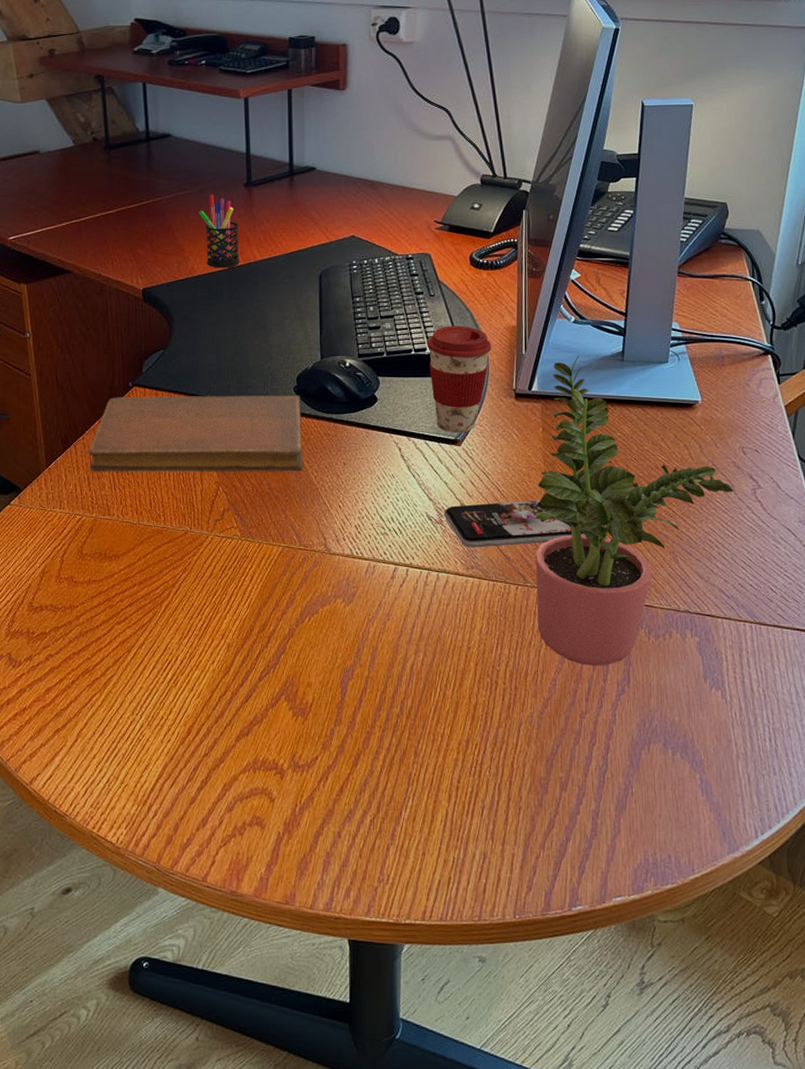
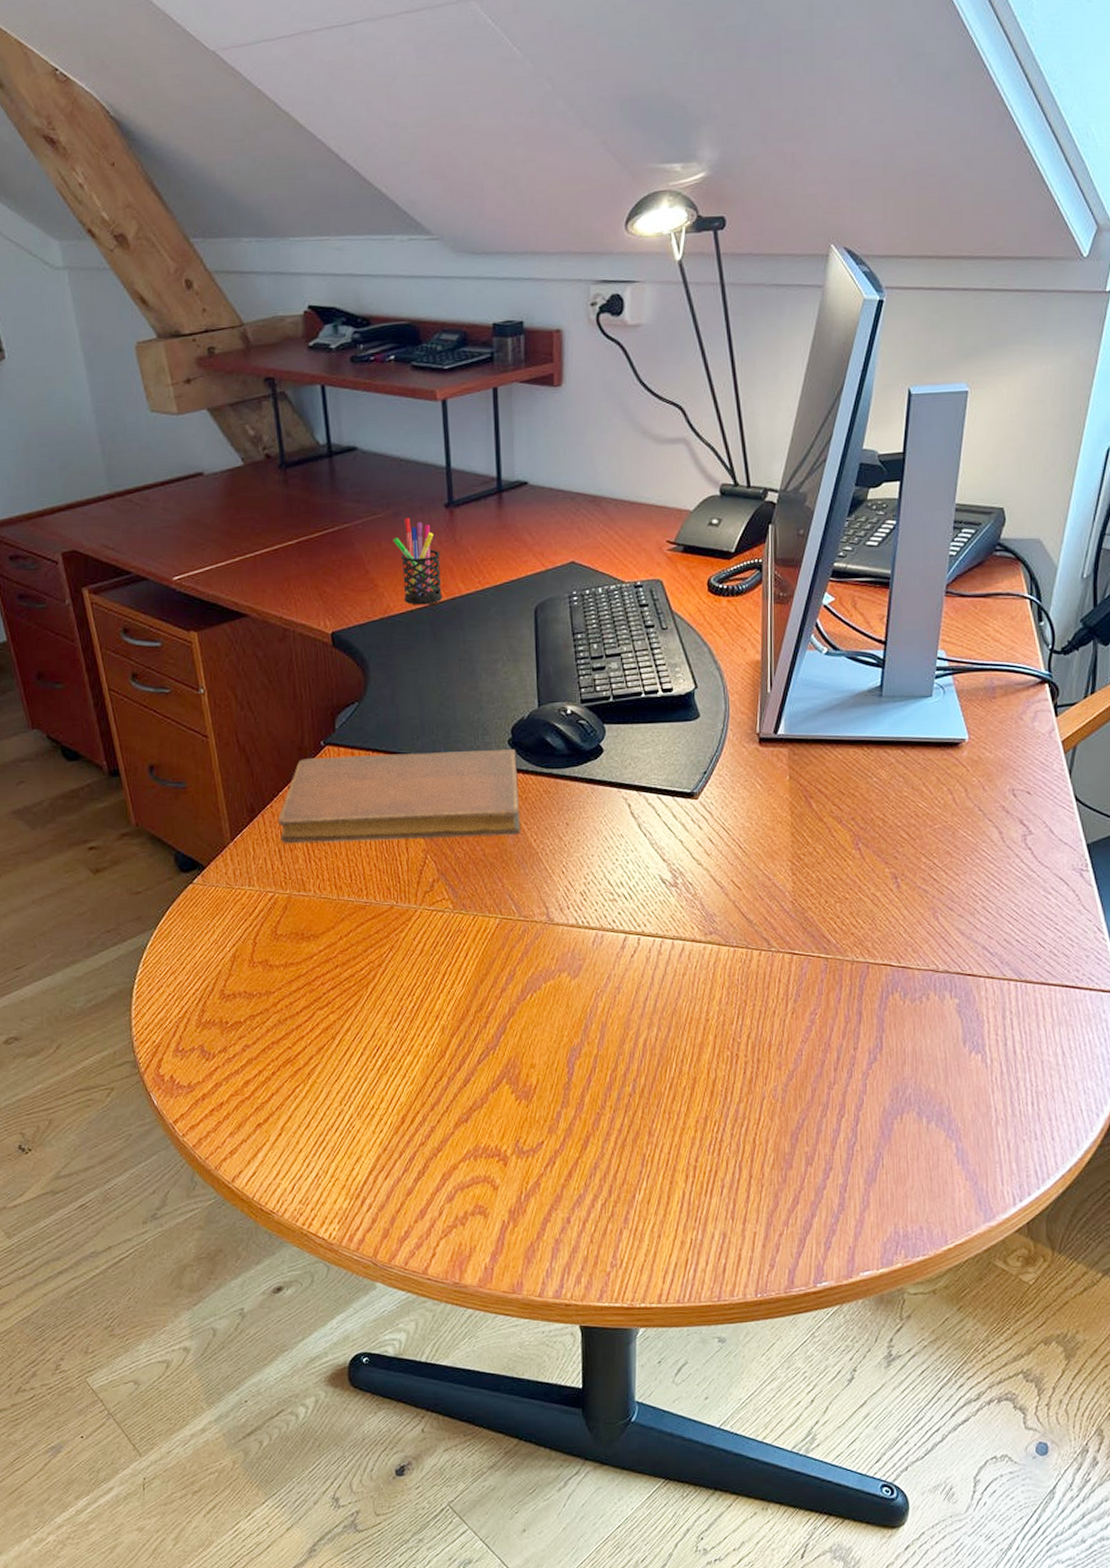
coffee cup: present [427,326,492,433] -> none [658,662,733,786]
smartphone: present [444,493,606,548] -> none [679,849,859,912]
potted plant: present [536,354,733,666] -> none [781,691,1001,1034]

